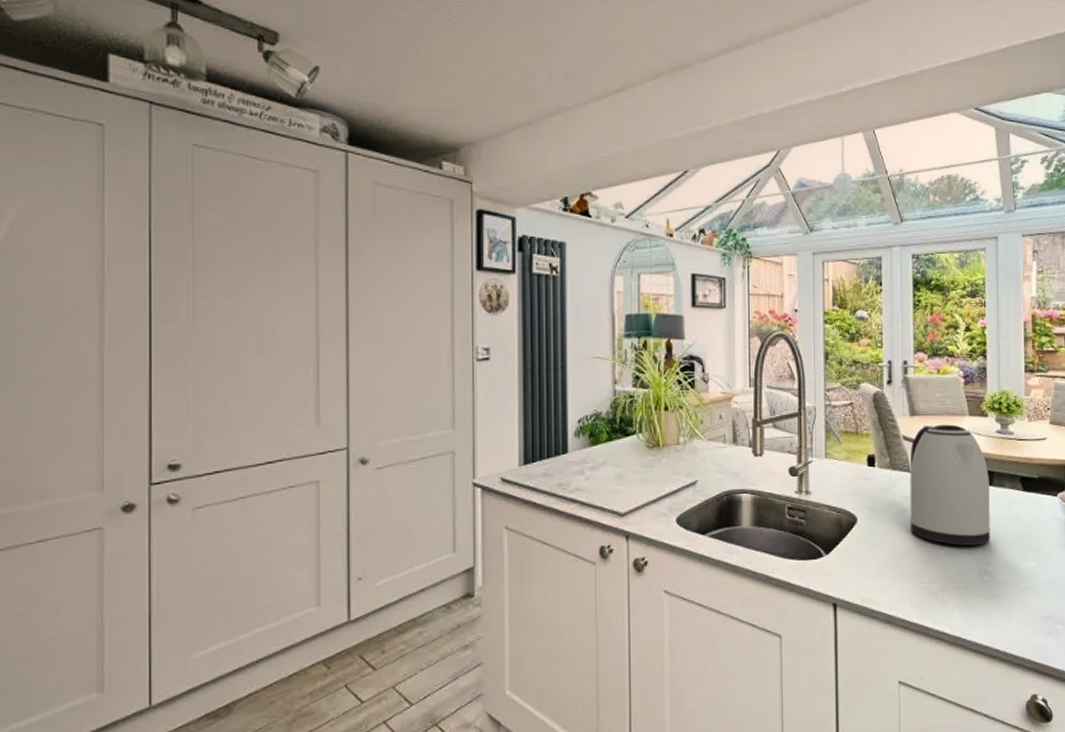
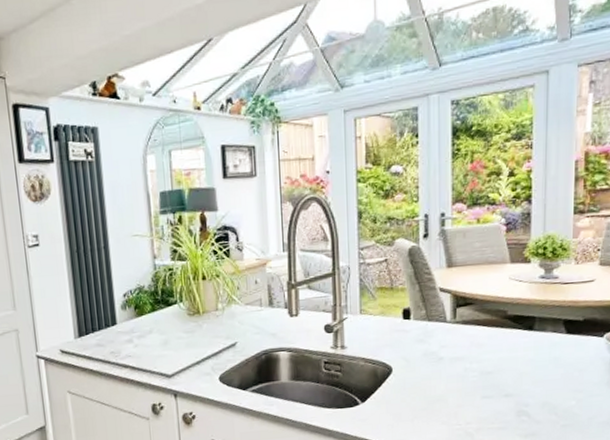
kettle: present [909,424,991,546] -> none [445,273,531,389]

